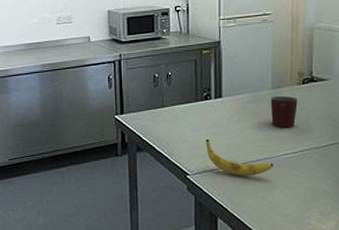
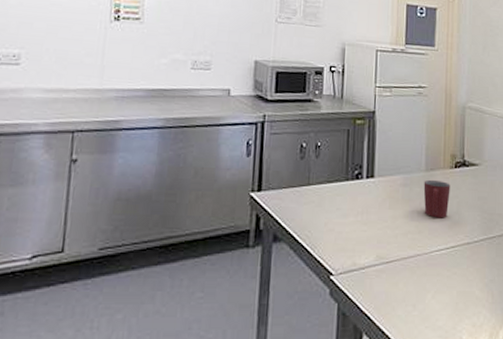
banana: present [205,138,274,176] -> none [353,227,426,278]

